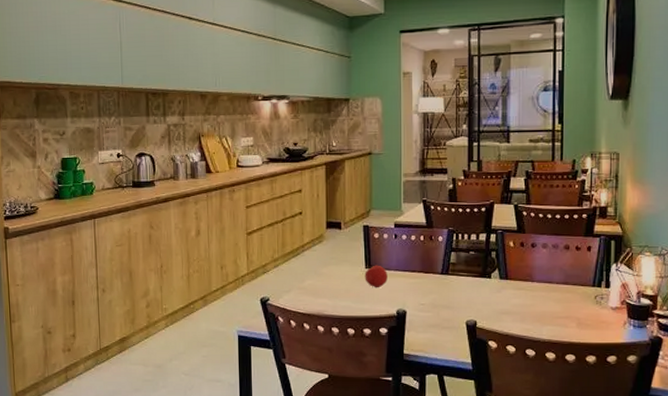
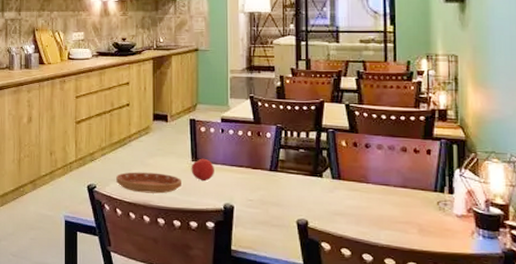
saucer: none [290,282,355,303] -> present [116,172,181,194]

